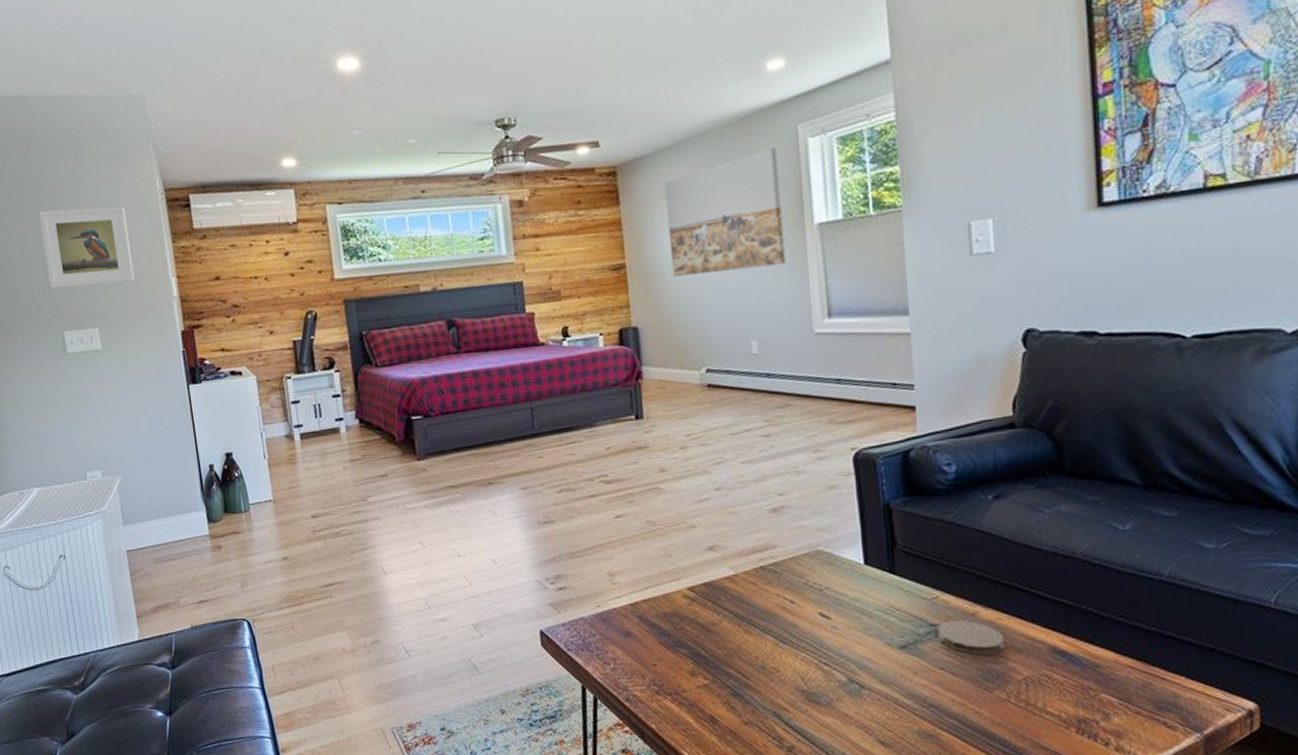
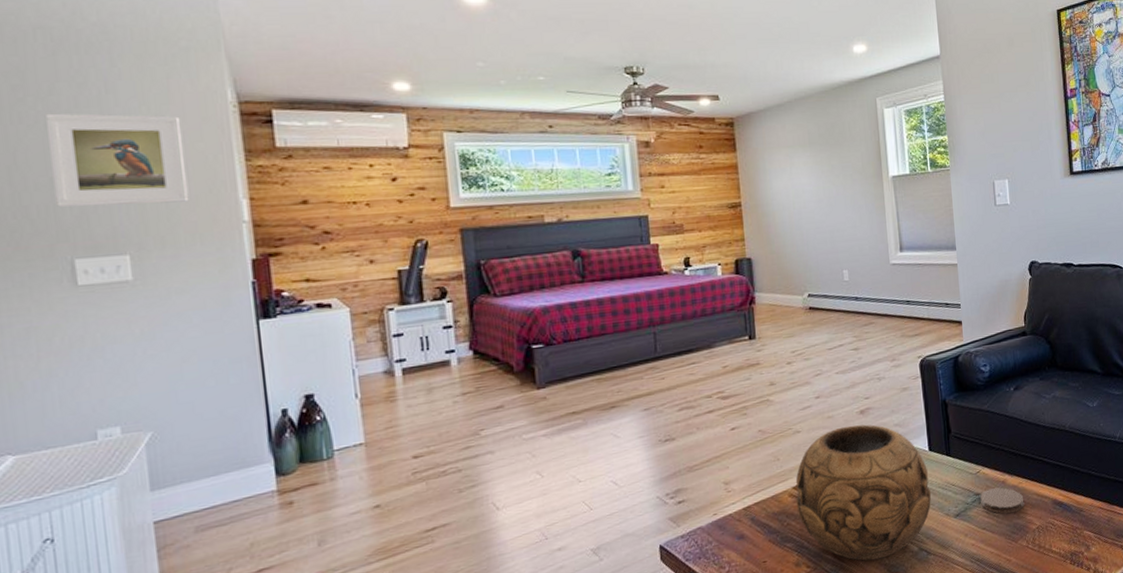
wall art: present [664,147,786,277] -> none [773,114,869,215]
decorative bowl: none [690,524,867,684] -> present [795,424,932,562]

